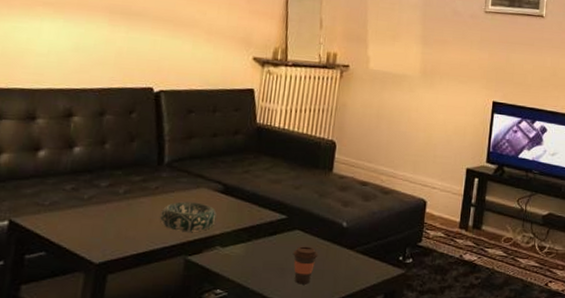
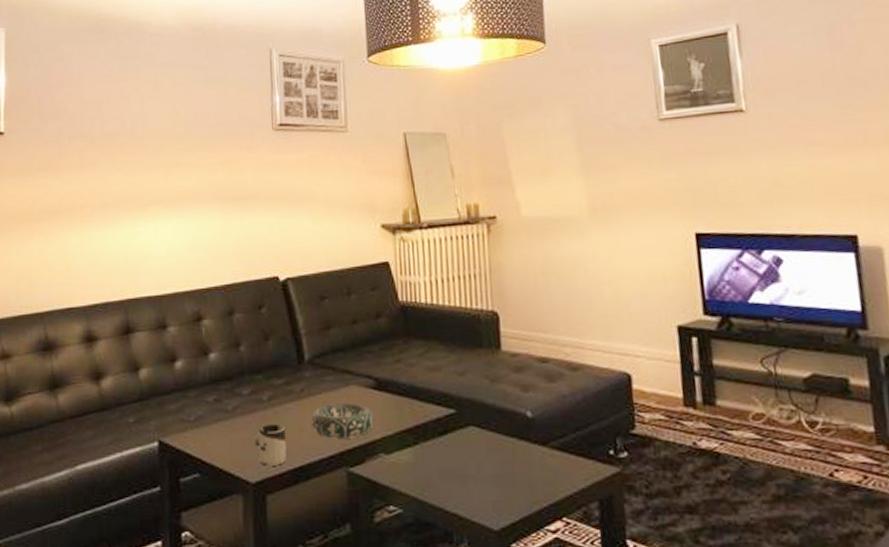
cup: none [104,214,135,250] -> present [254,424,287,466]
coffee cup: present [292,246,318,285] -> none [471,446,504,494]

